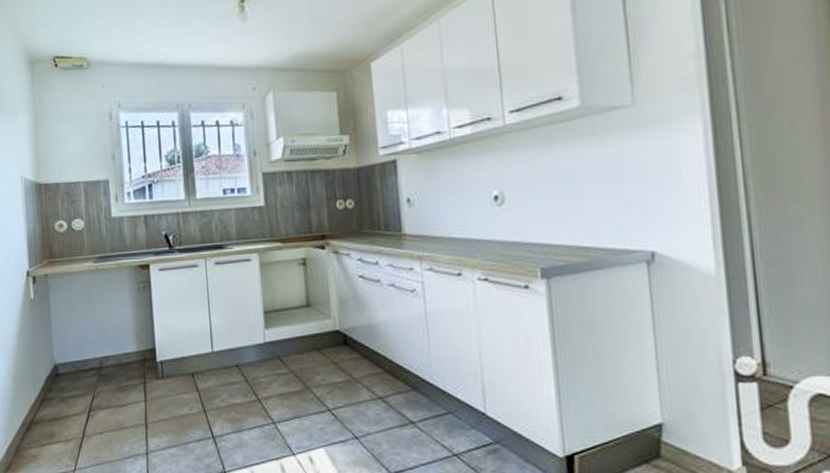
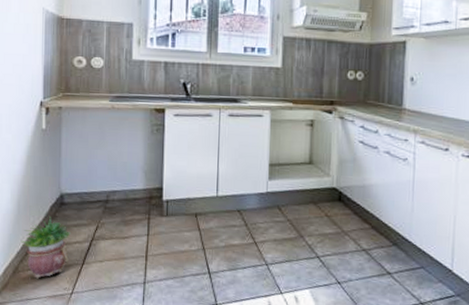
potted plant: none [20,389,69,458] -> present [20,216,71,279]

